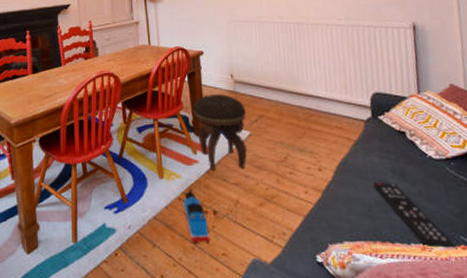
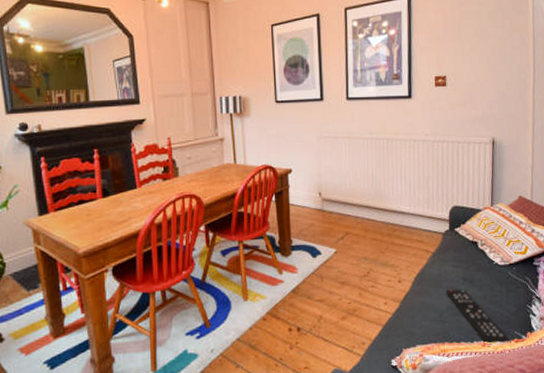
toy train: present [181,190,210,245] -> none [266,309,293,361]
footstool: present [192,94,247,171] -> none [279,213,333,289]

